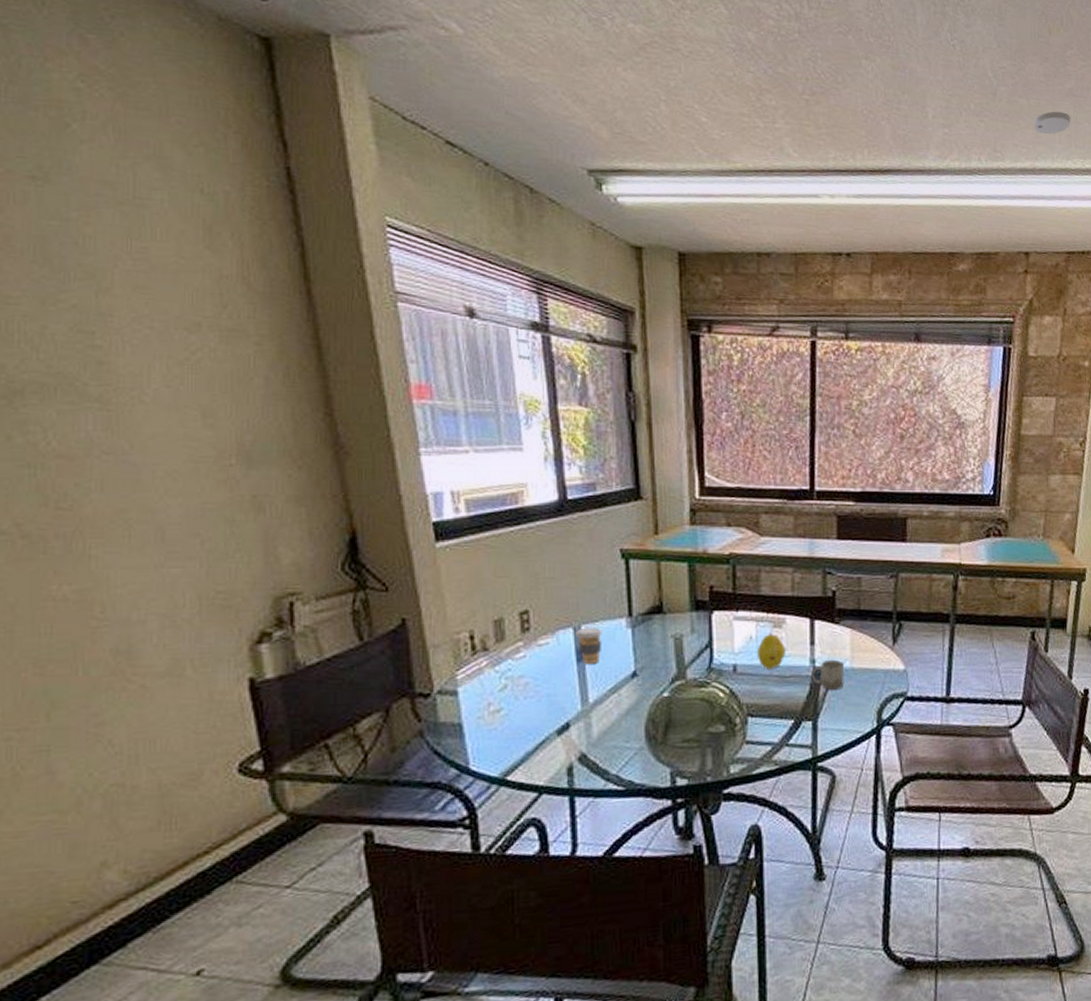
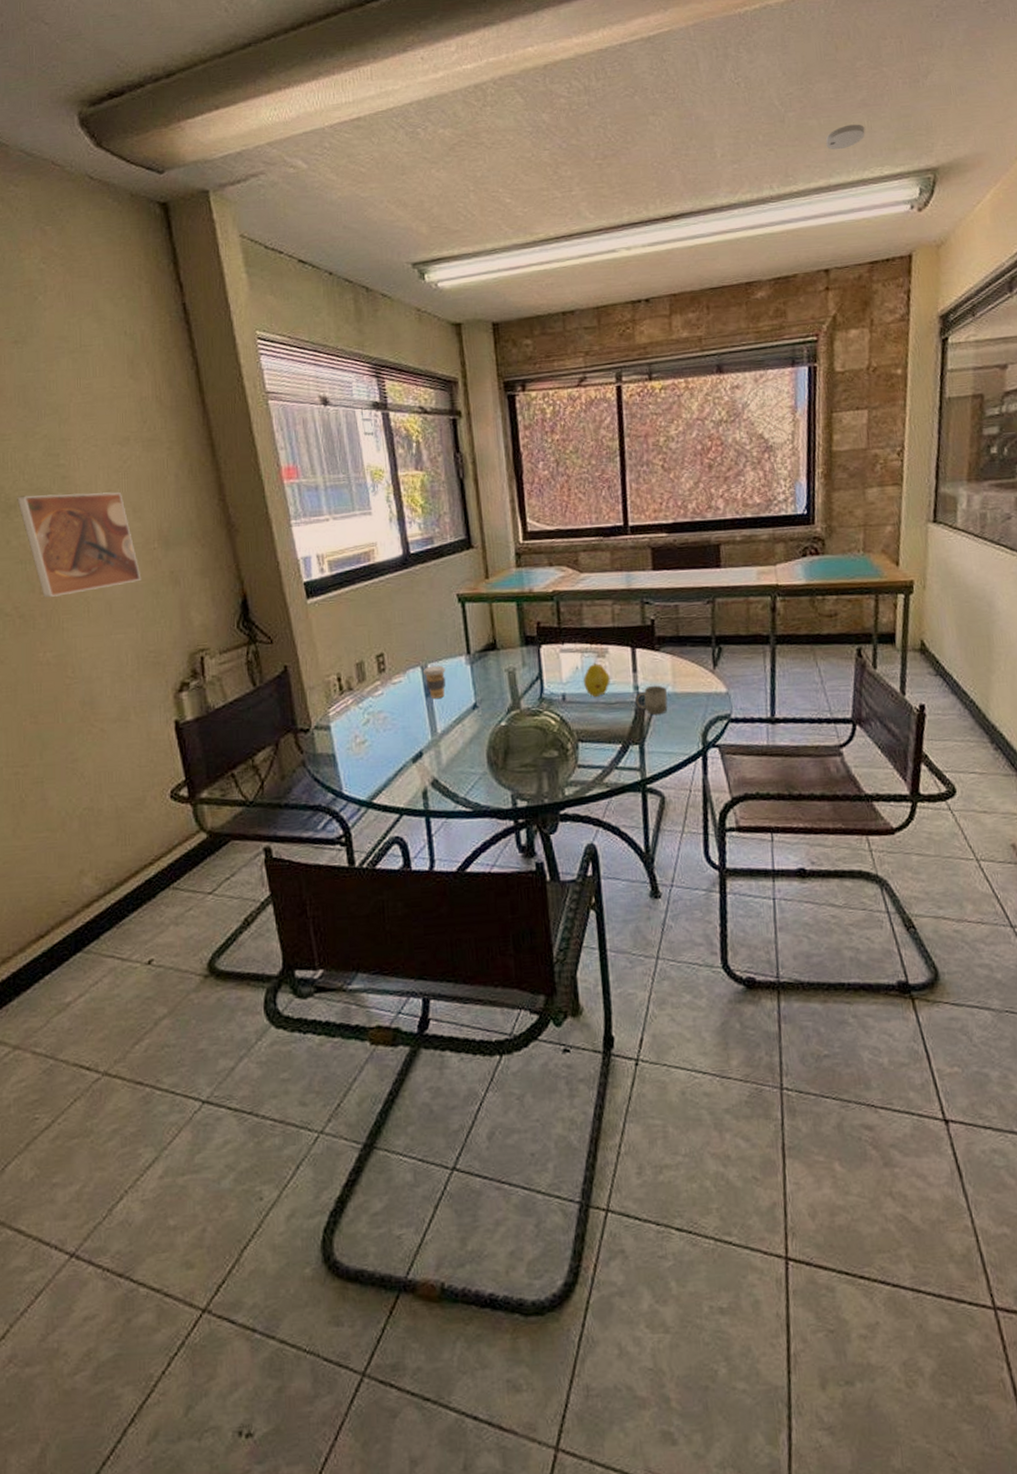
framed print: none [25,380,210,514] -> present [17,492,142,597]

